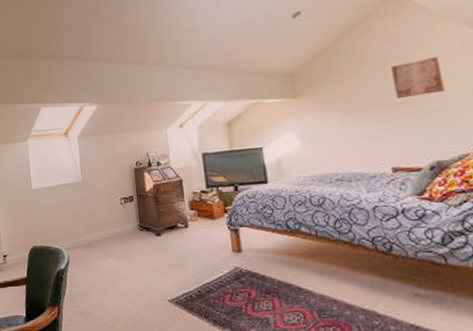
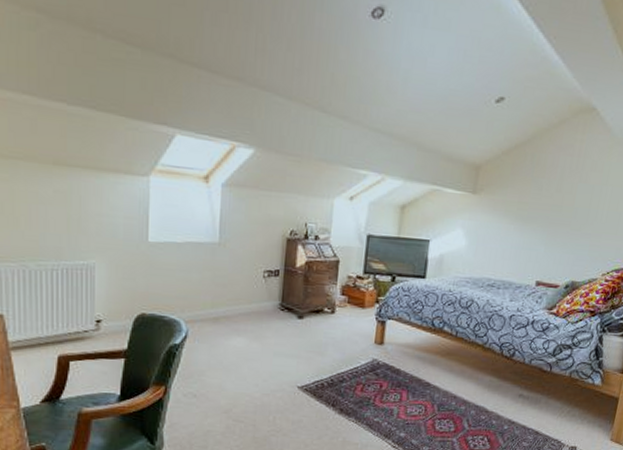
wall art: present [390,56,445,98] -> none [560,181,604,218]

